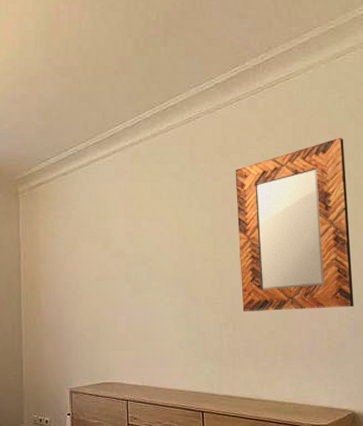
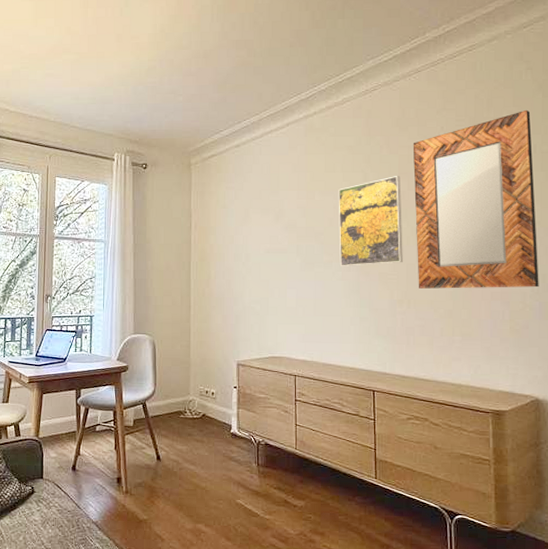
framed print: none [164,202,228,292] -> present [338,176,403,266]

